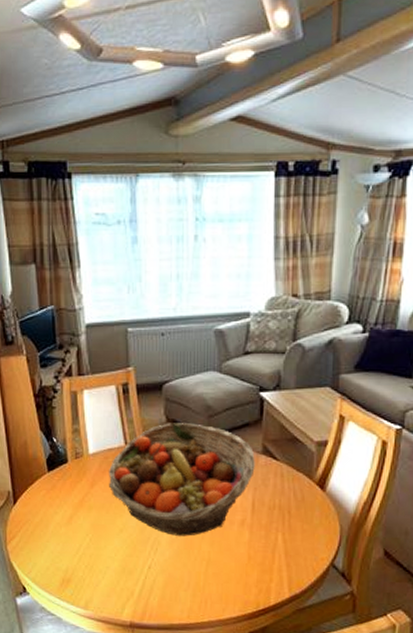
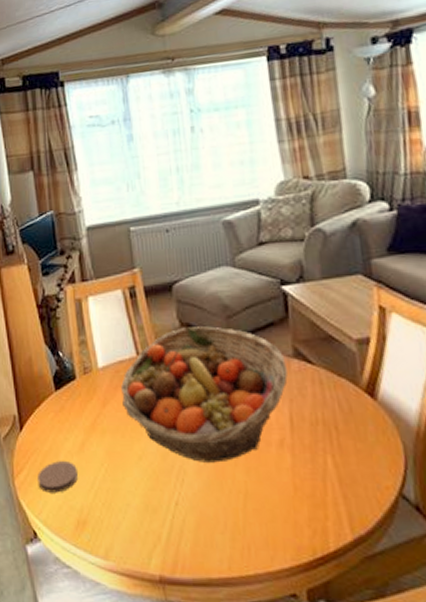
coaster: none [28,531,65,557] -> present [37,461,78,493]

